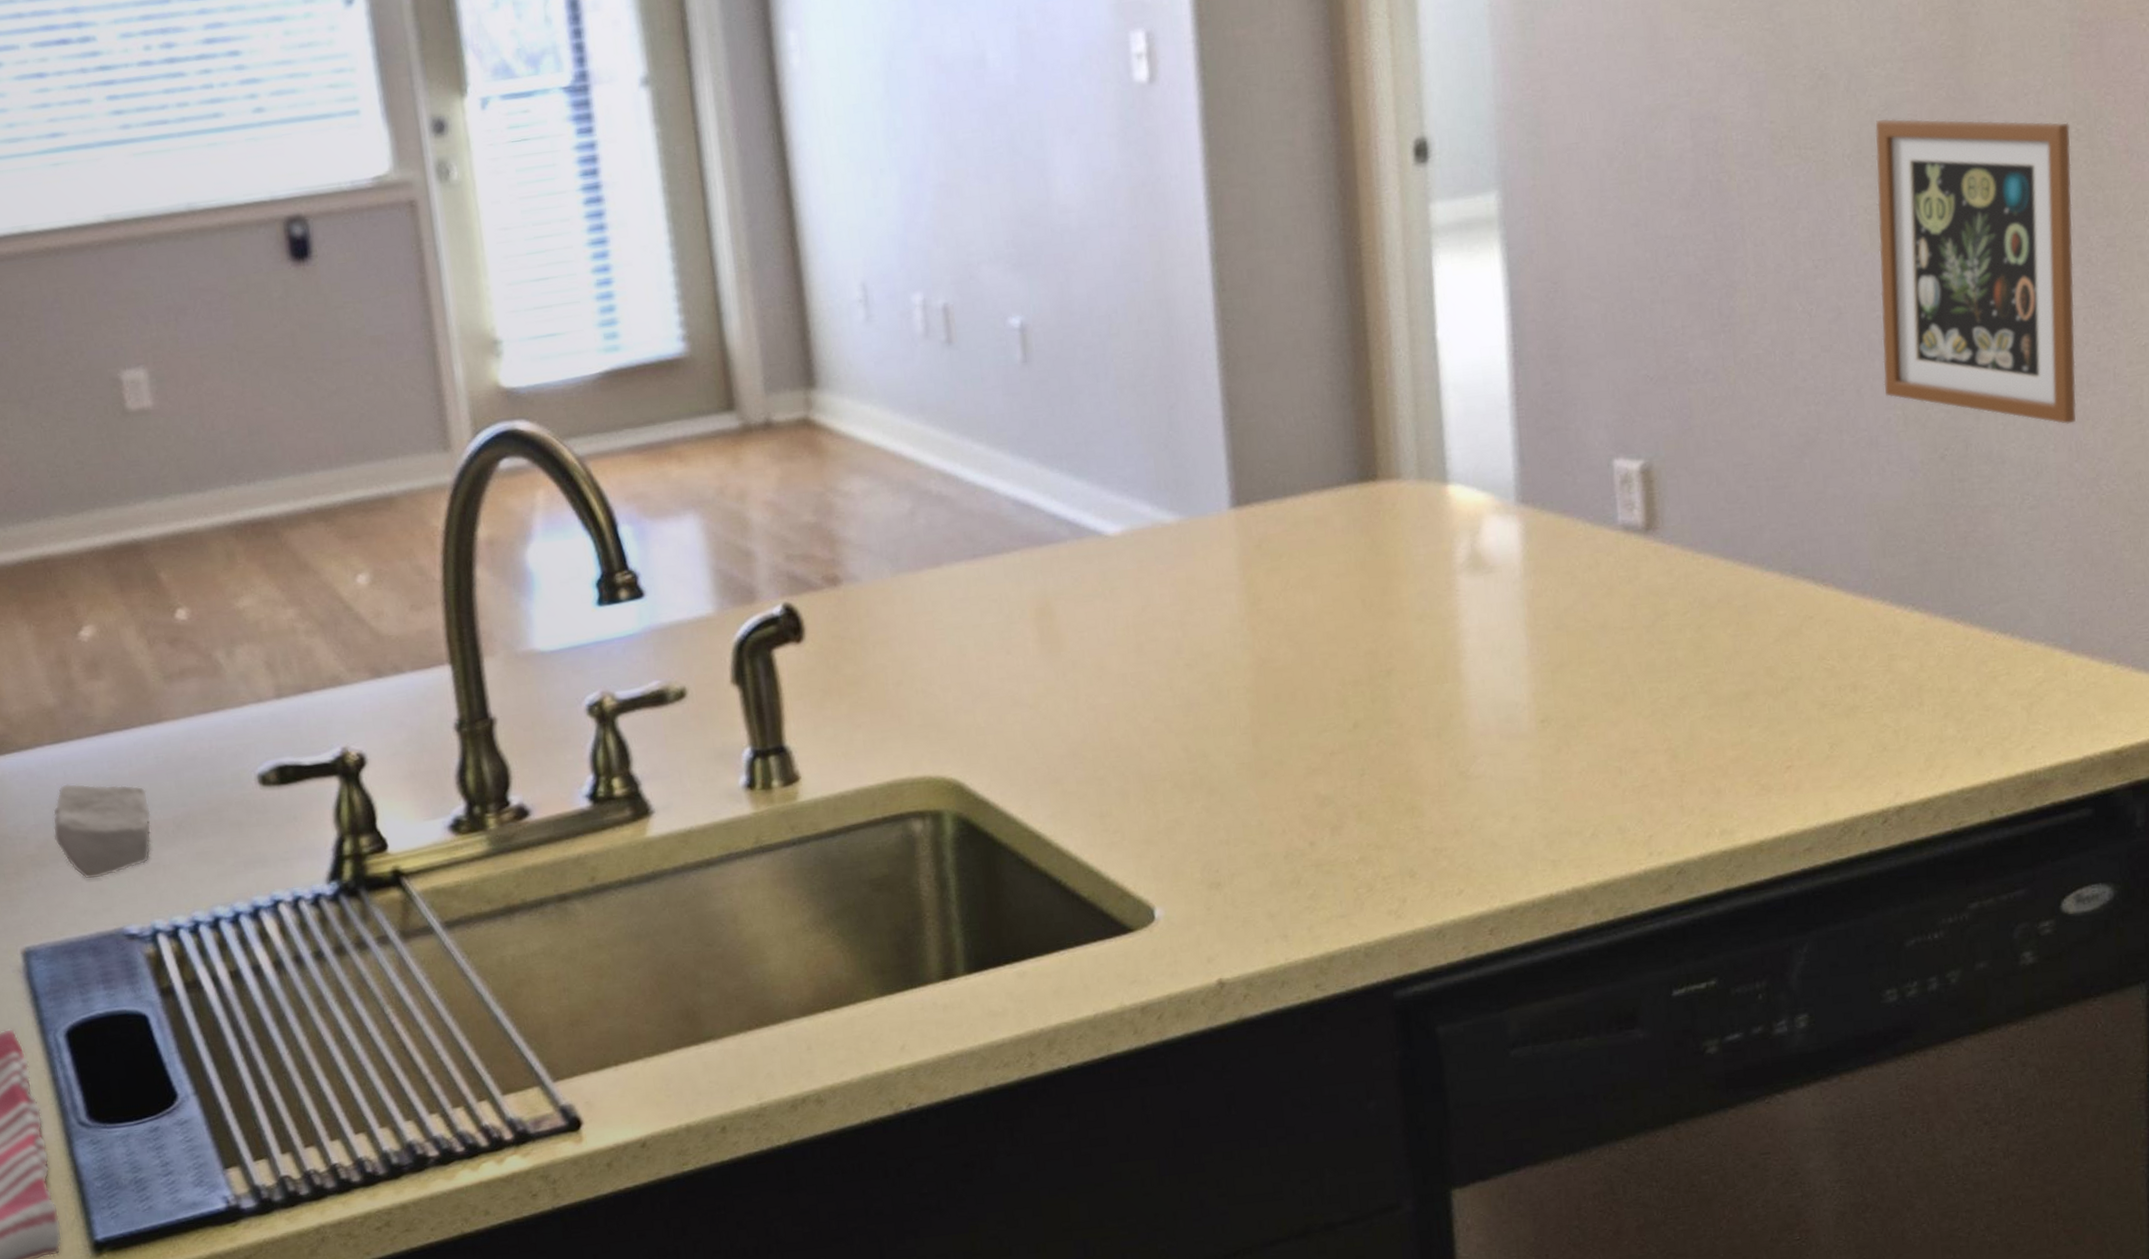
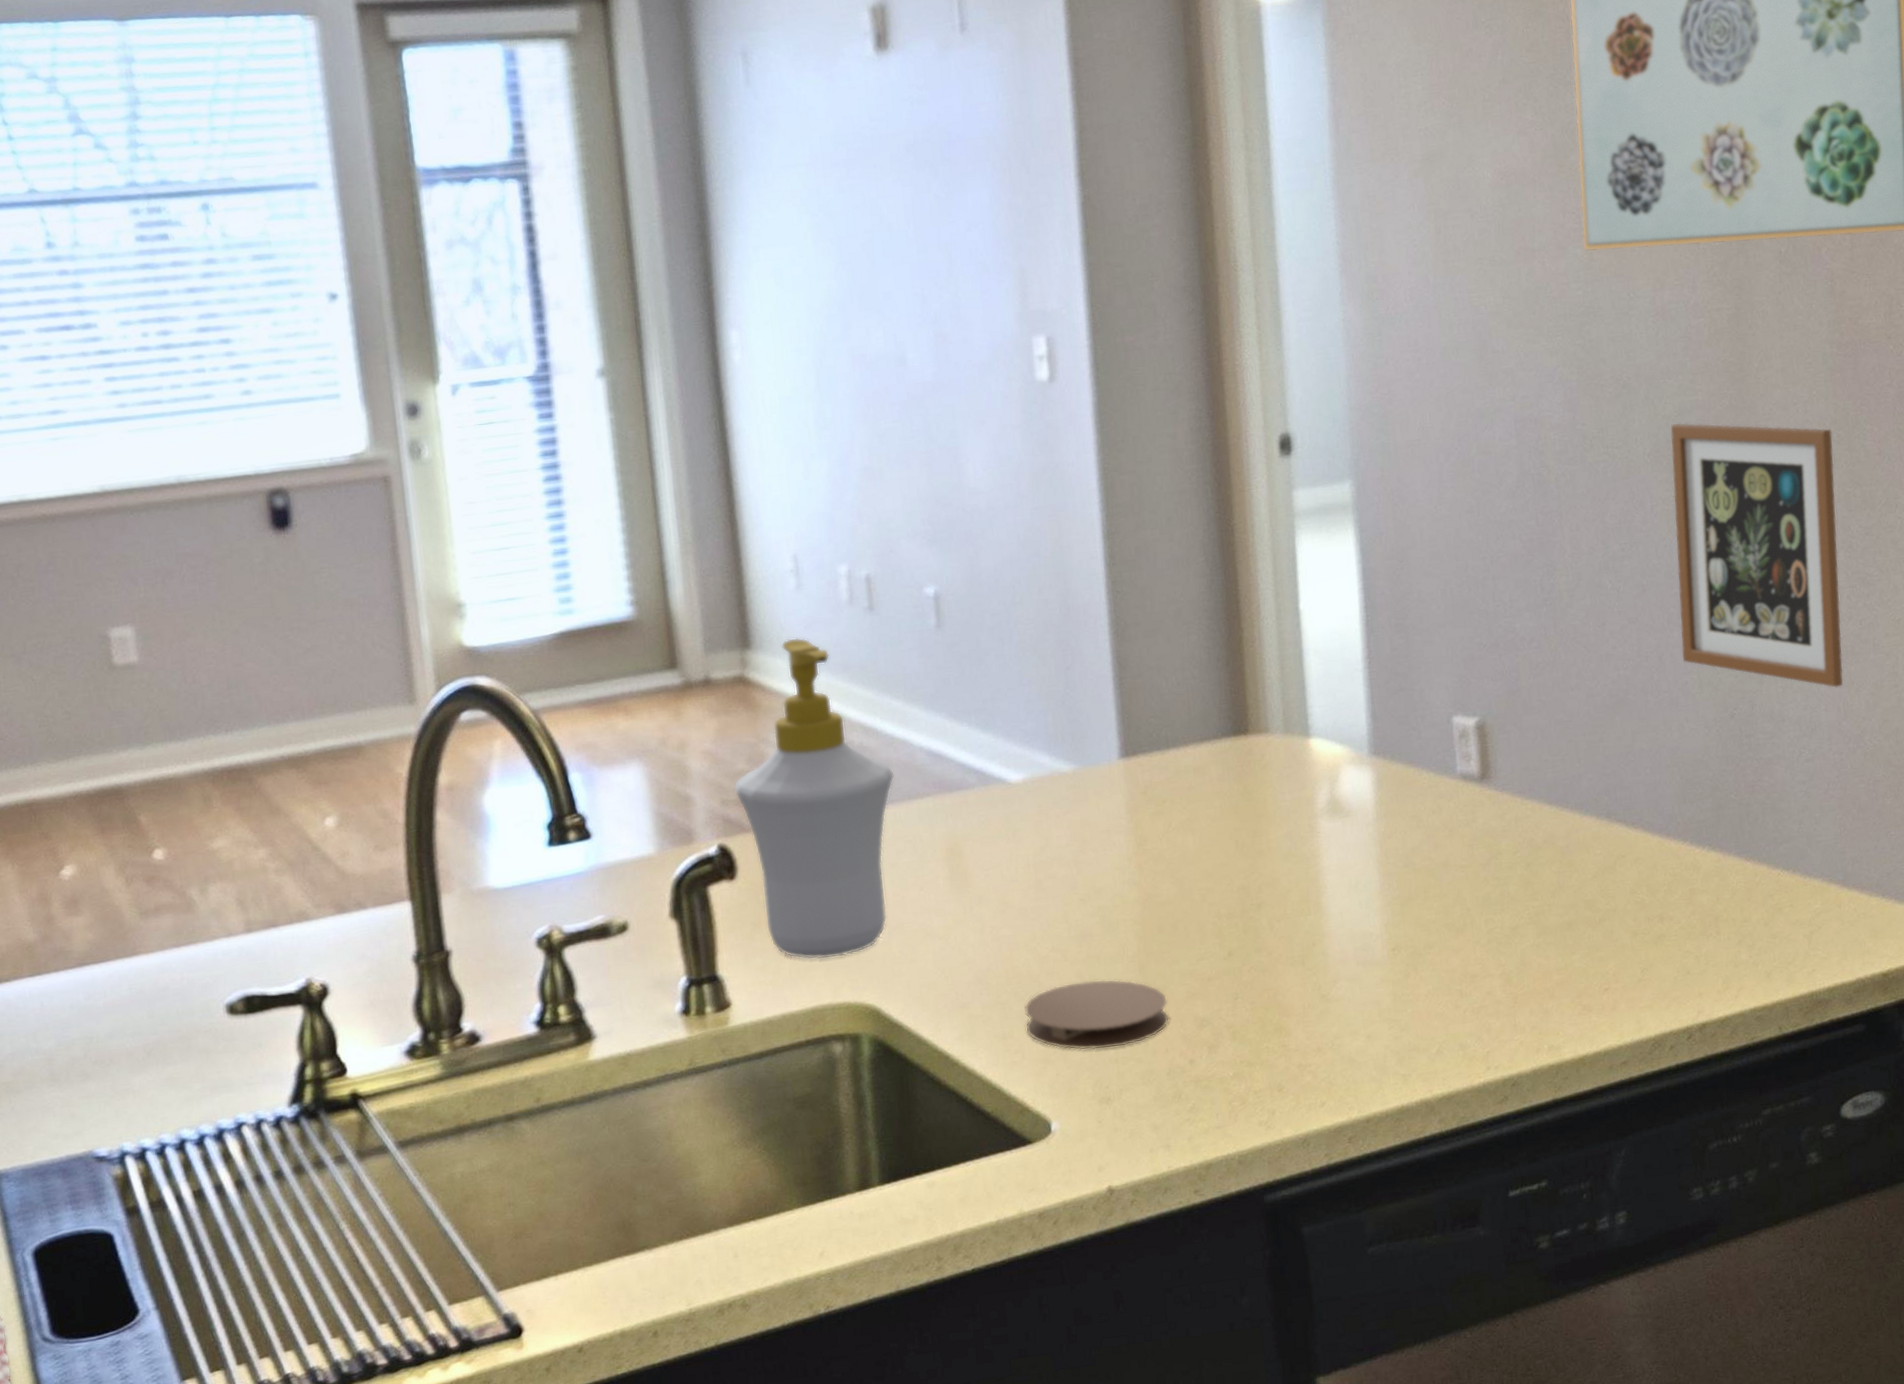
soap bar: present [52,783,152,880] -> none [28,1014,123,1105]
soap bottle: none [799,375,978,730] -> present [733,637,895,960]
coaster: none [1123,752,1287,831] -> present [1024,979,1169,1051]

